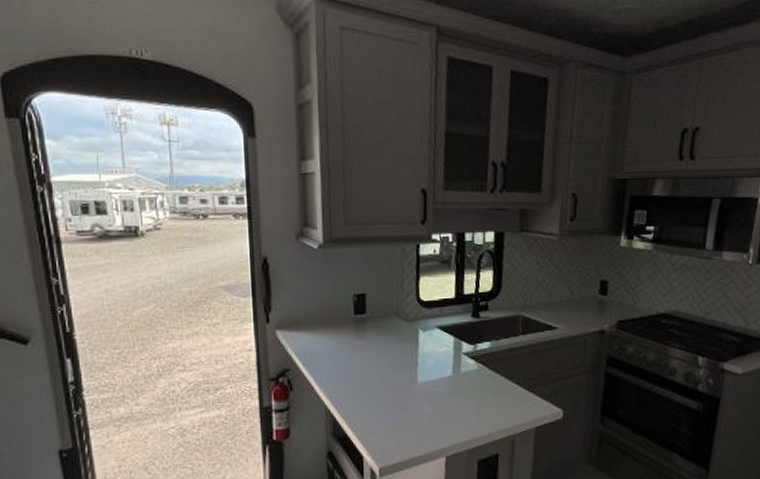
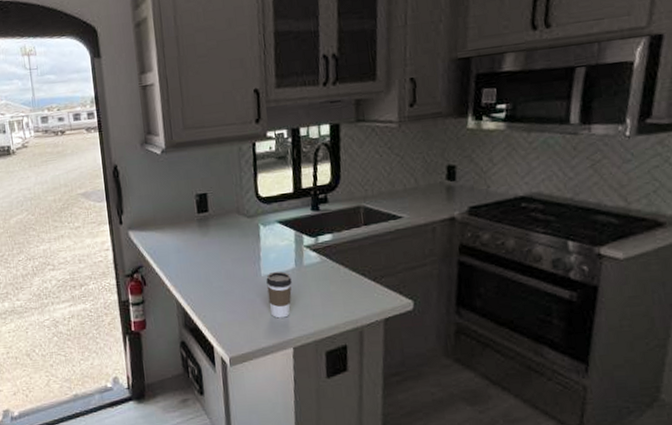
coffee cup: none [422,379,448,427] -> present [266,272,292,319]

